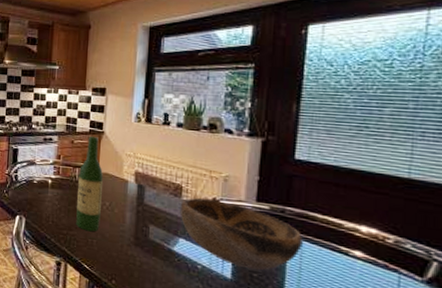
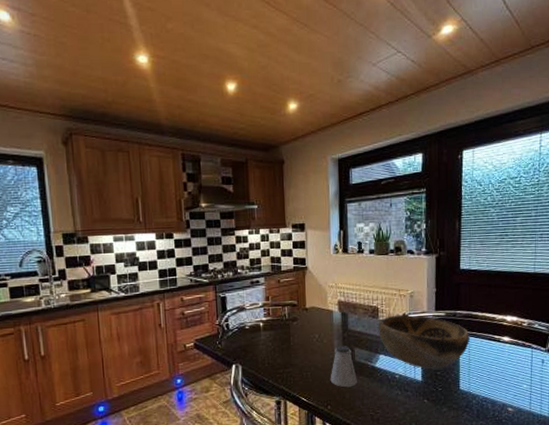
wine bottle: present [76,136,103,232] -> none [288,273,312,366]
saltshaker: none [117,218,149,266] -> present [330,345,357,388]

